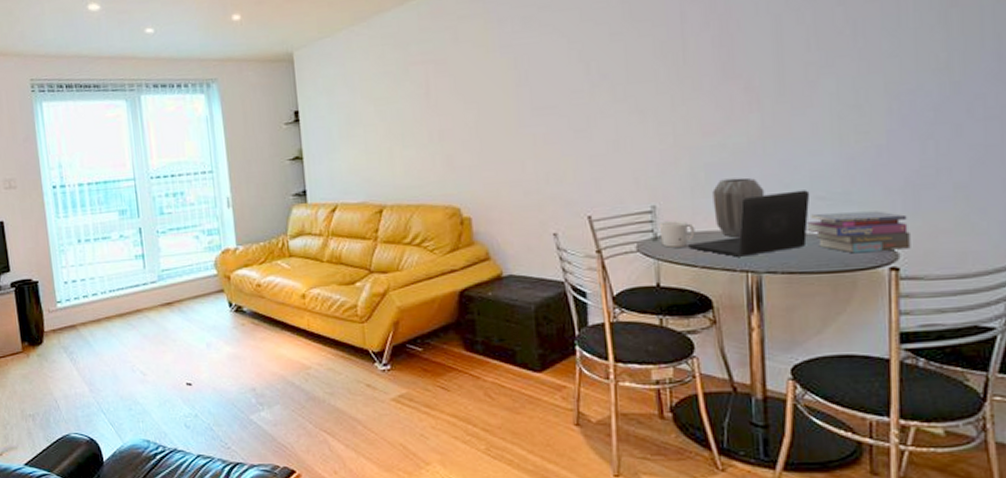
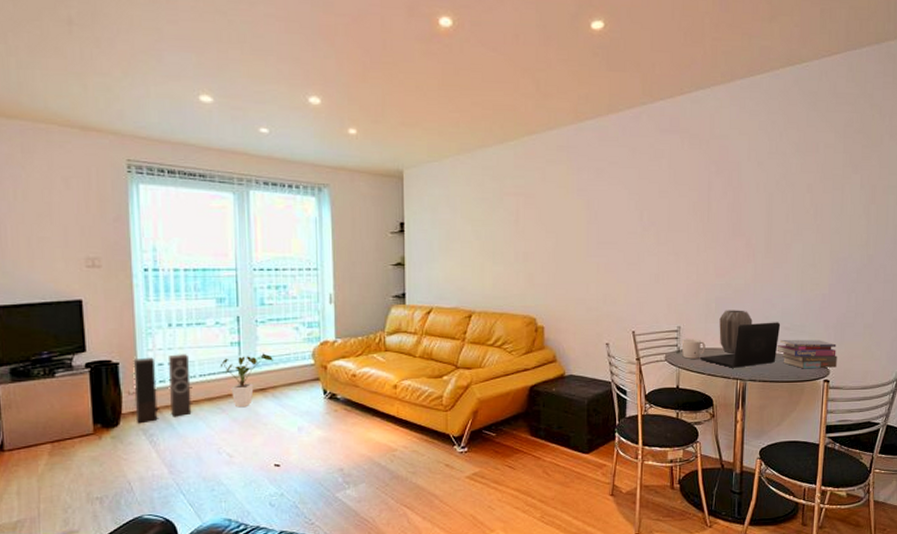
stereo: none [50,270,105,342] -> present [133,354,192,424]
house plant: none [127,265,177,324] -> present [219,353,273,408]

